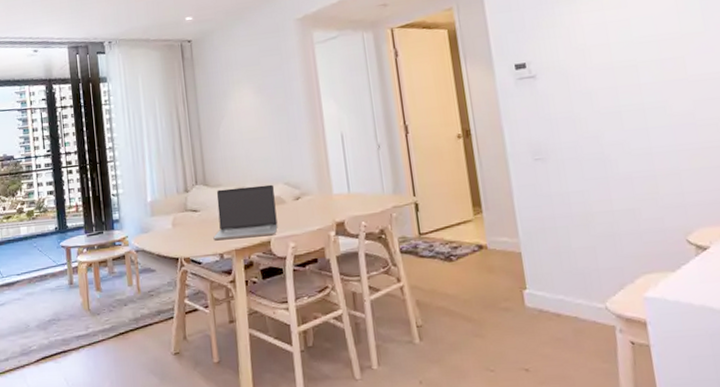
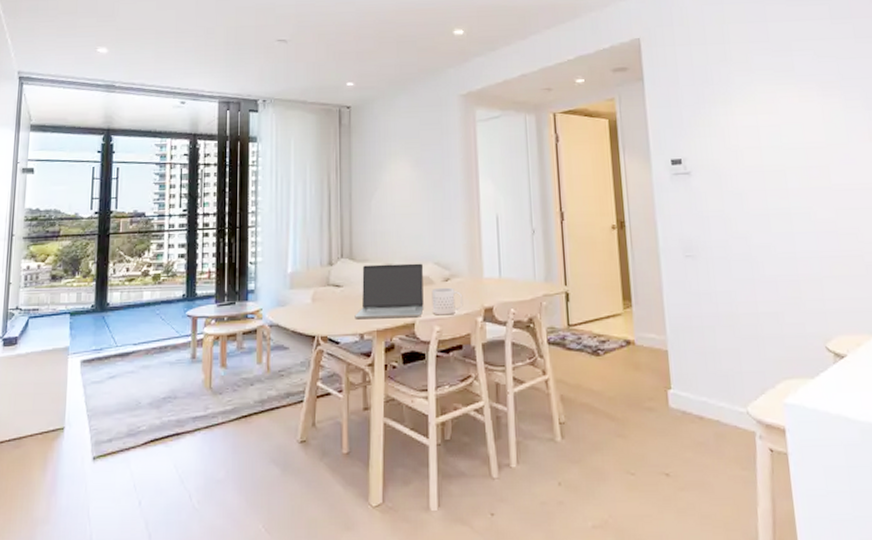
mug: none [284,205,316,233] -> present [431,287,463,316]

